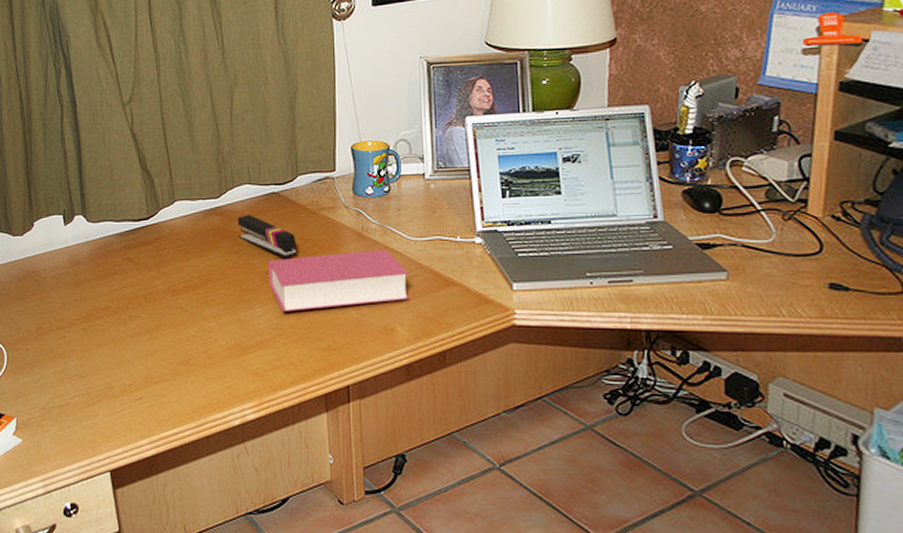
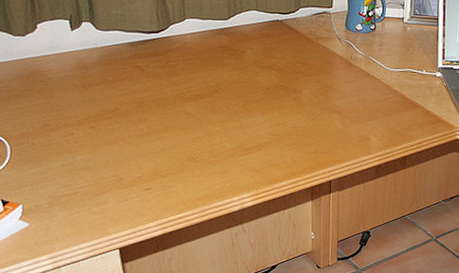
stapler: present [237,214,298,259] -> none [244,37,296,77]
book: present [268,249,410,311] -> none [269,75,384,121]

